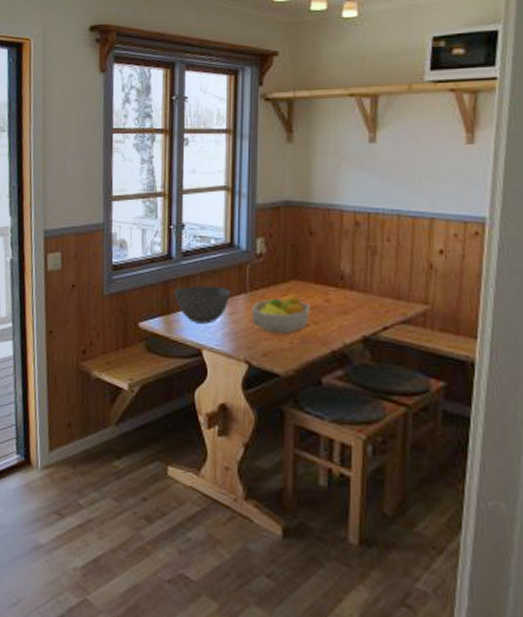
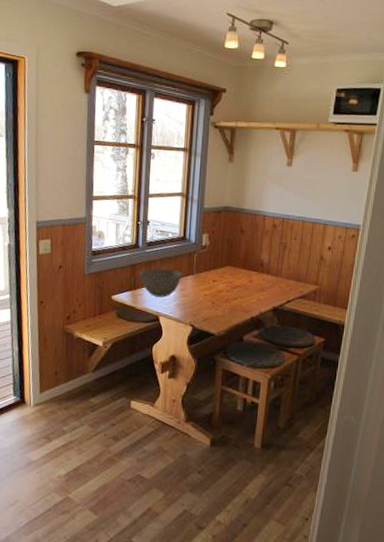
fruit bowl: present [251,293,311,334] -> none [196,276,239,305]

